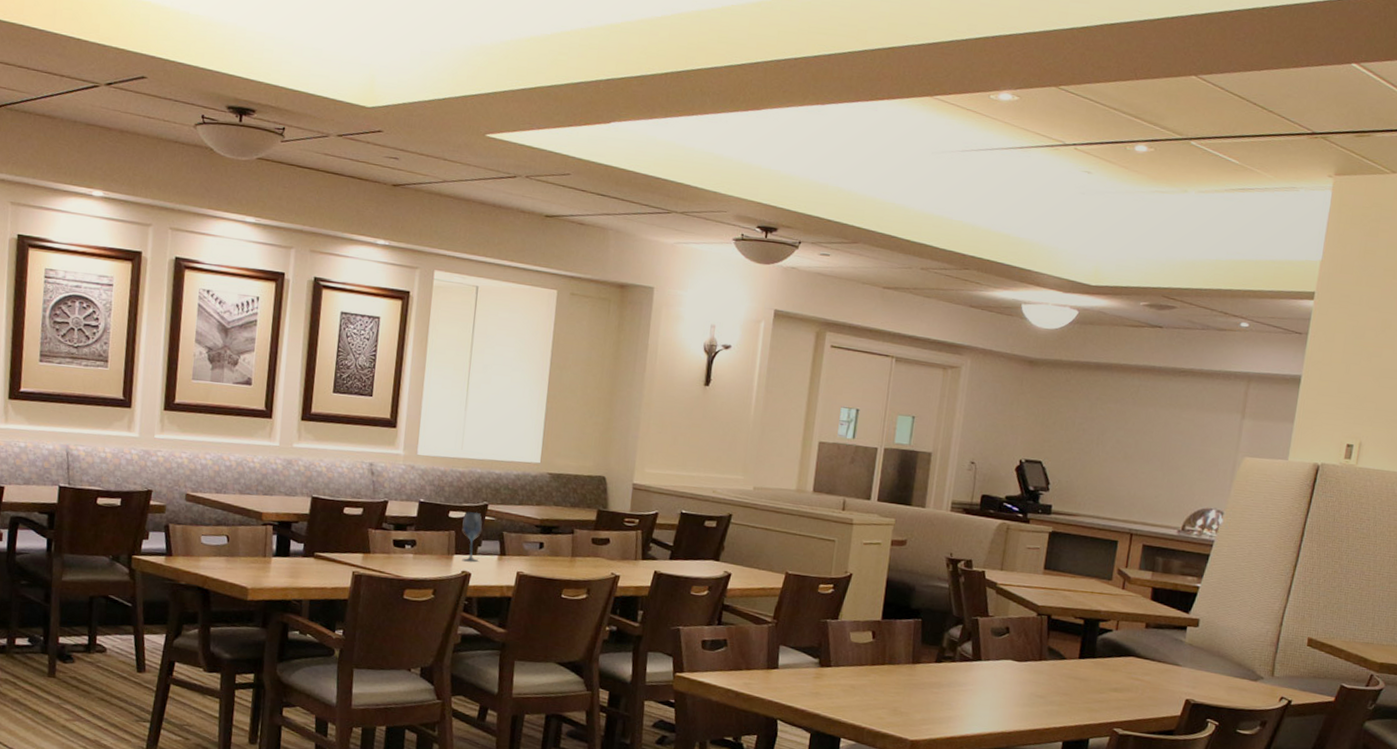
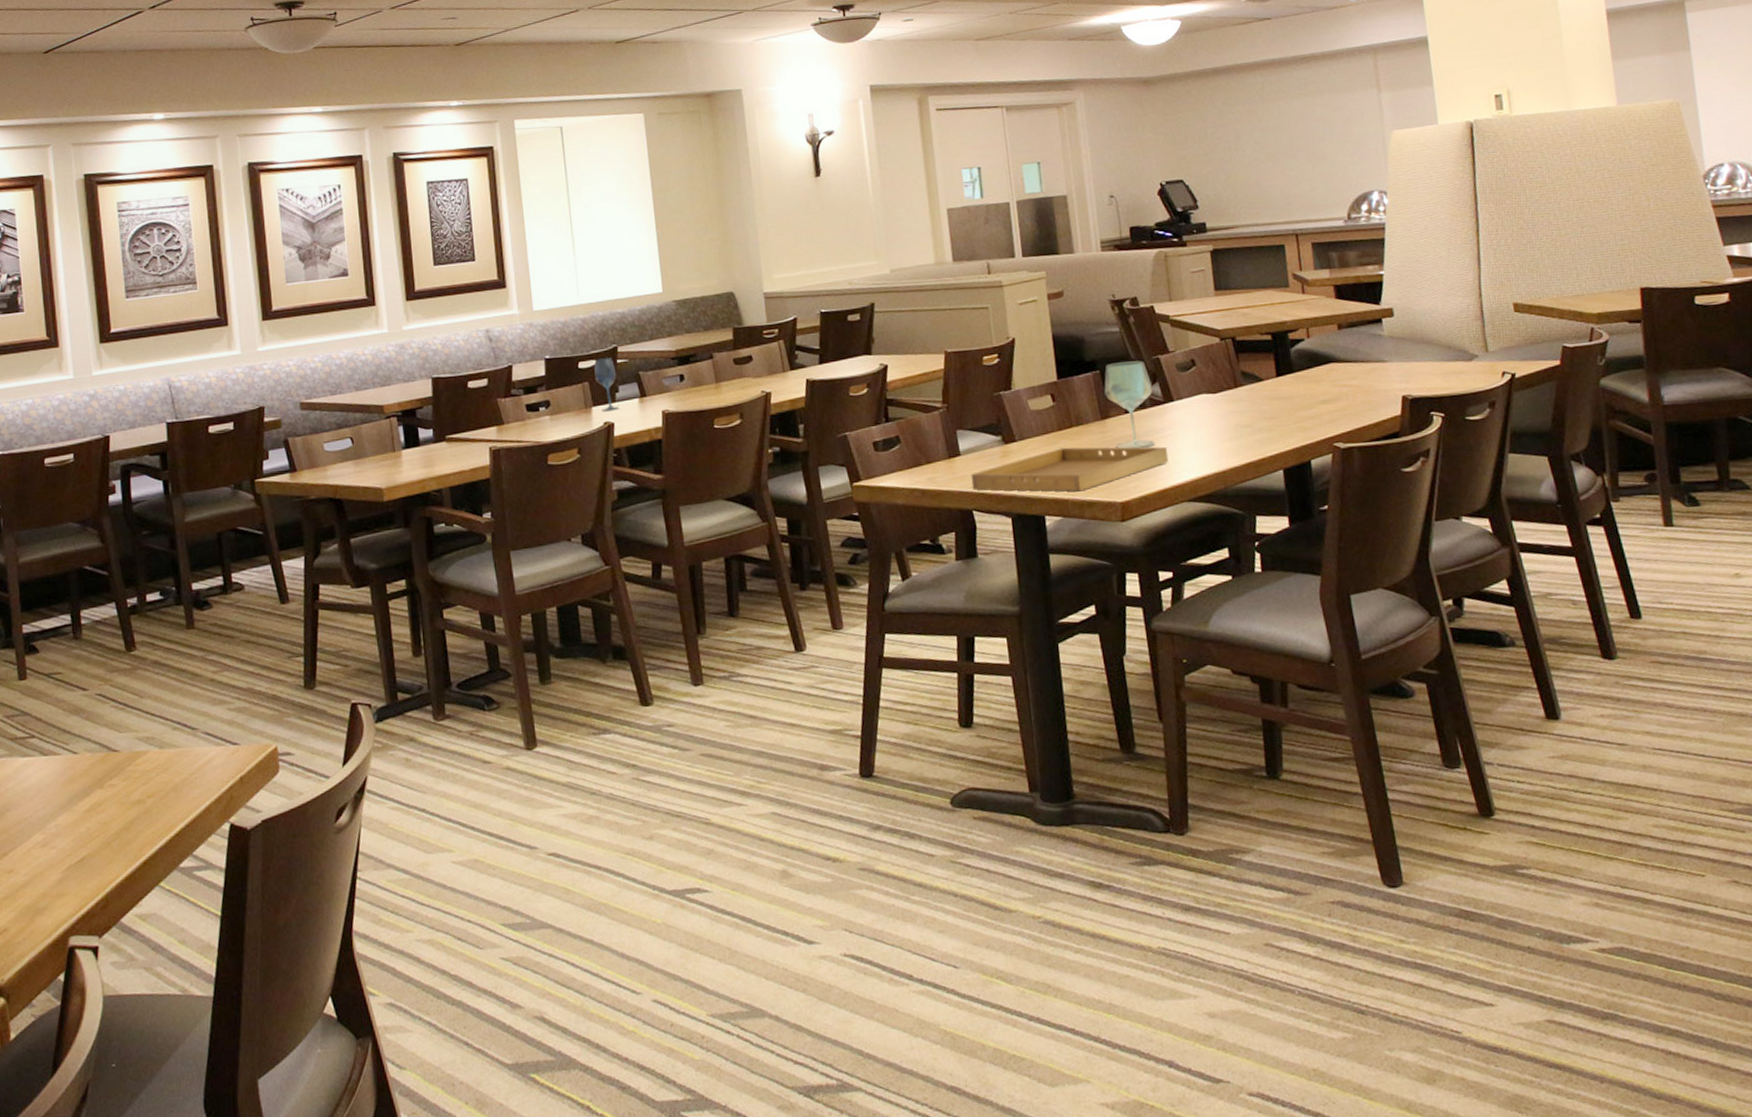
tray: none [782,681,965,723] -> present [971,446,1169,492]
wine glass: none [920,615,966,697] -> present [1104,360,1155,449]

